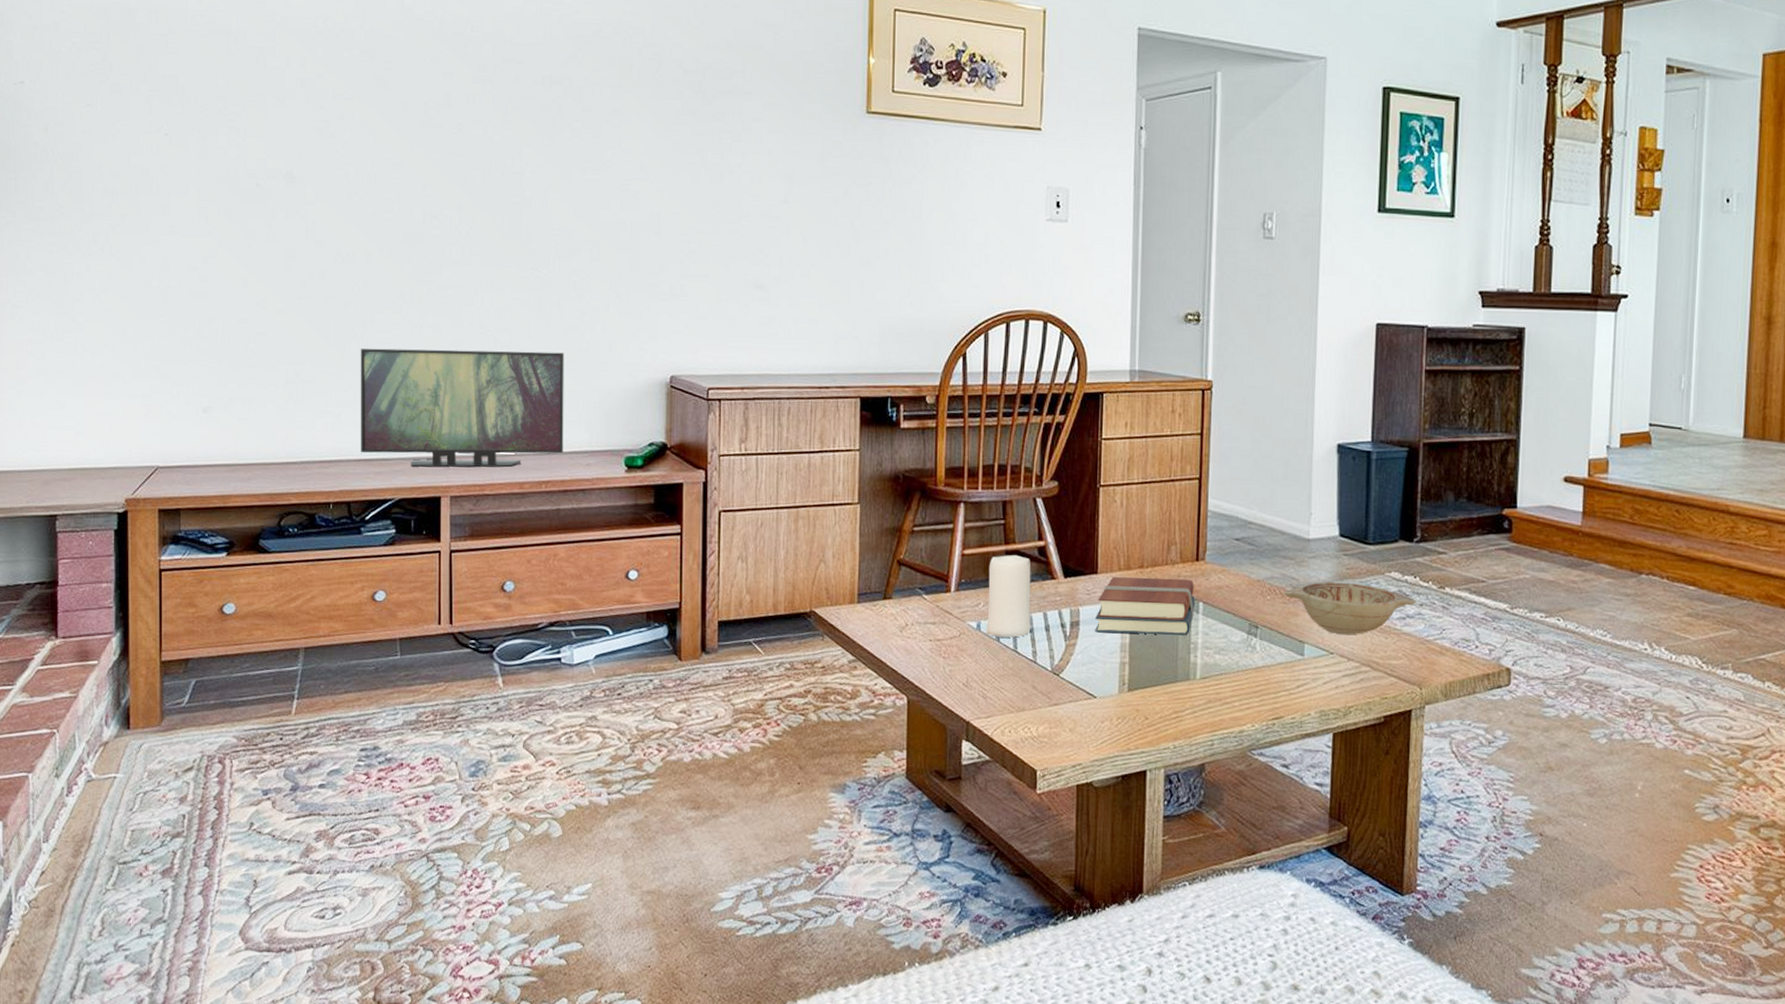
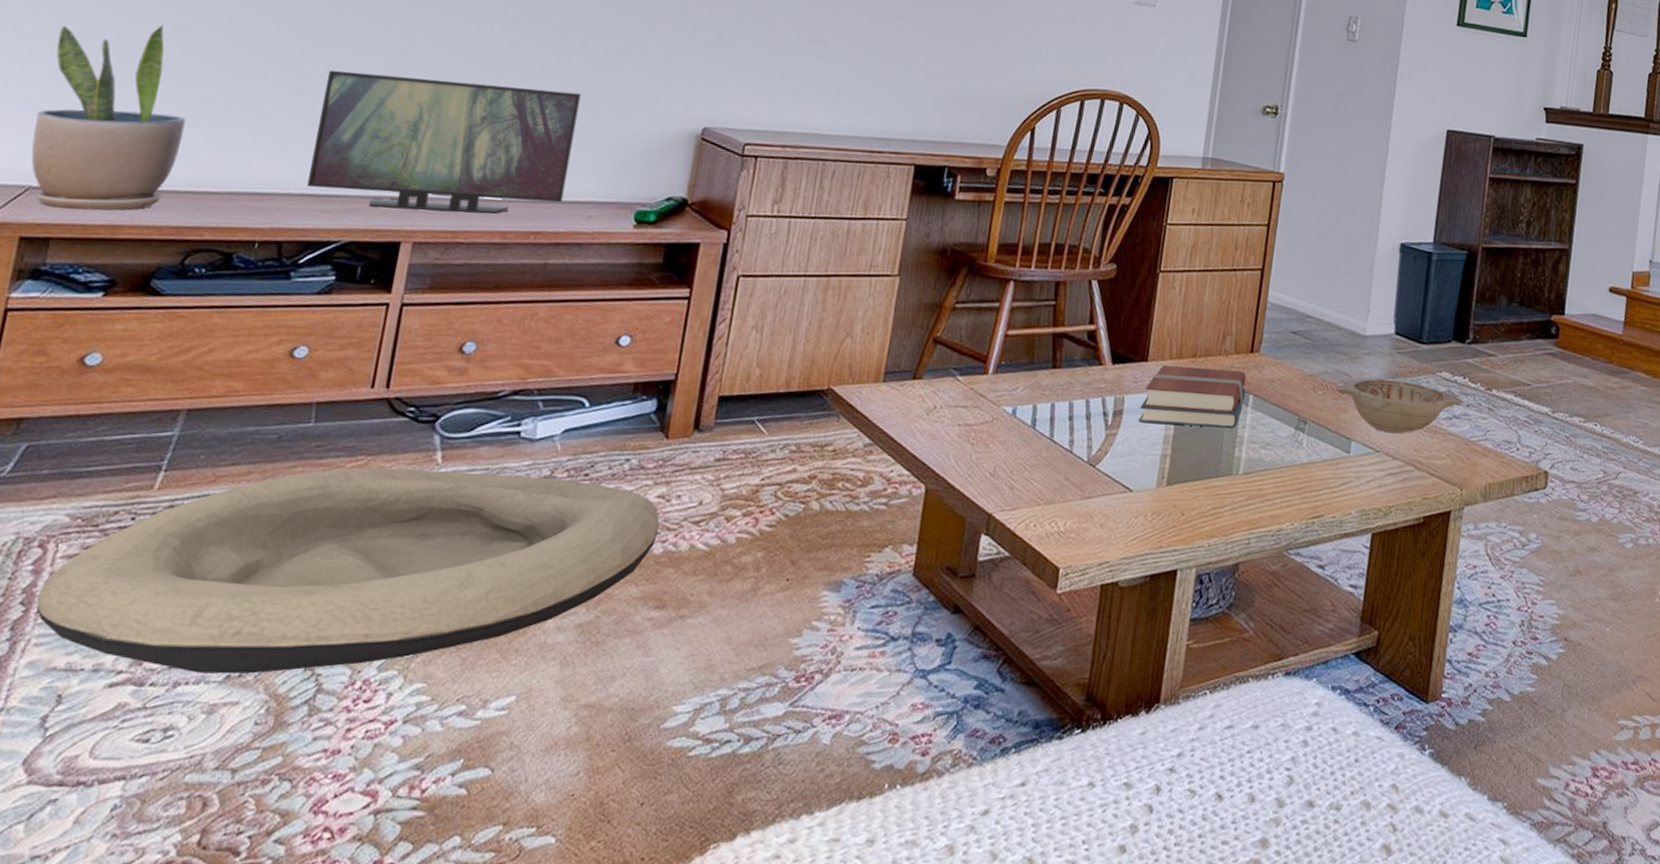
potted plant: none [151,319,261,484] -> present [31,24,187,211]
dog bed: none [225,692,685,865] -> present [36,467,660,674]
candle: present [986,555,1031,638] -> none [1021,337,1078,425]

